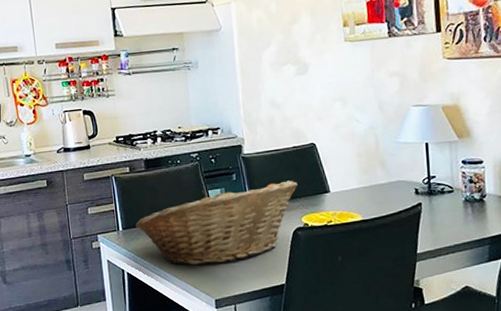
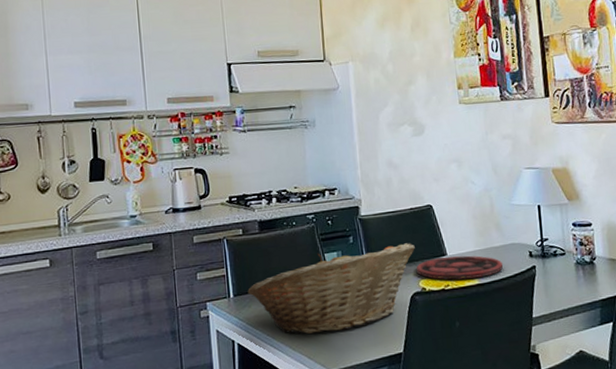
plate: none [299,192,388,216] -> present [417,255,504,280]

